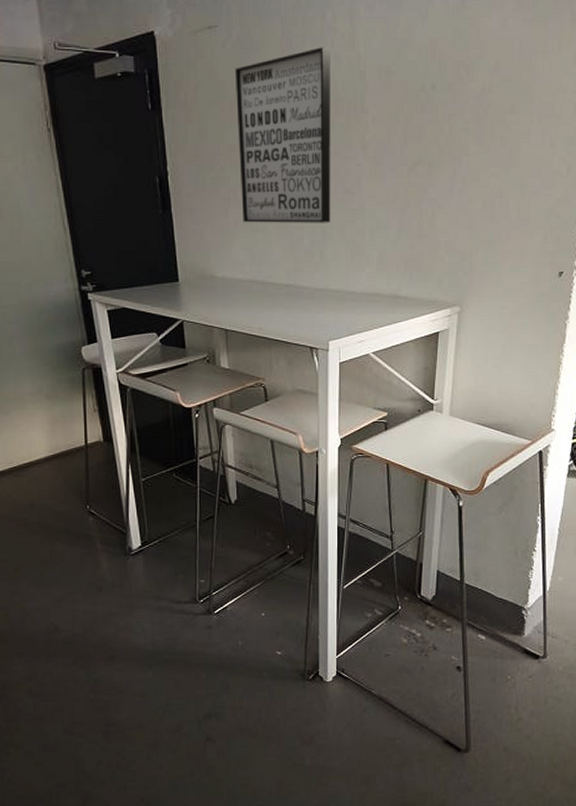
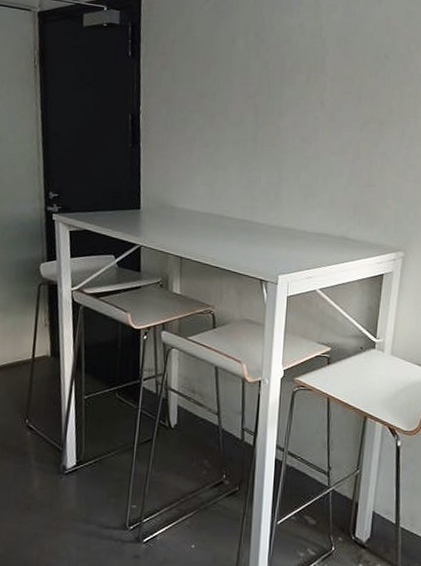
wall art: present [234,47,331,223] -> none [205,16,296,167]

